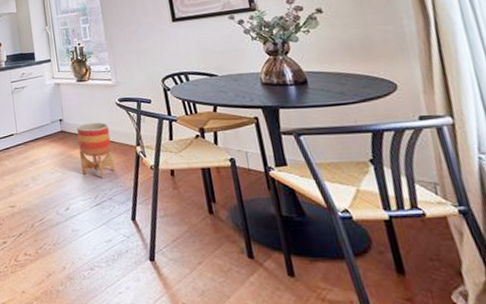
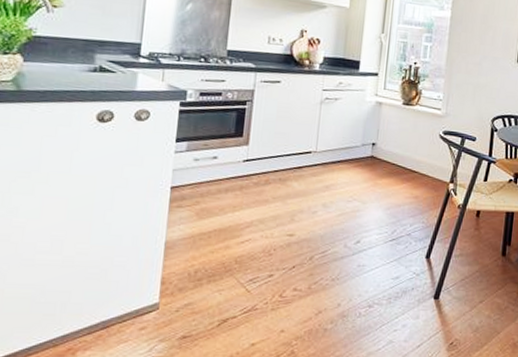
planter: present [77,122,115,179] -> none [385,152,426,213]

